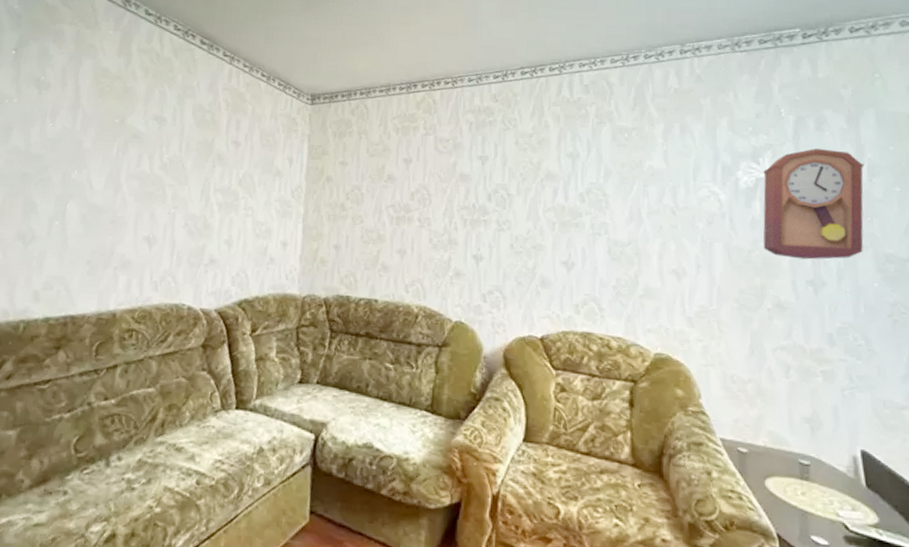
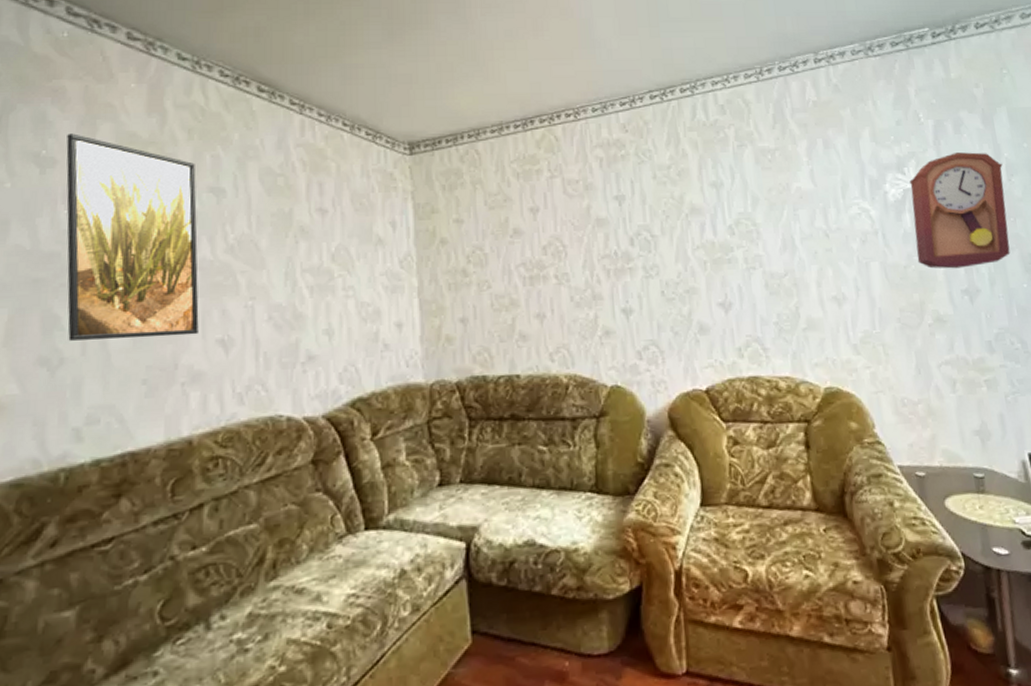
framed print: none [40,65,147,231] -> present [66,133,199,341]

